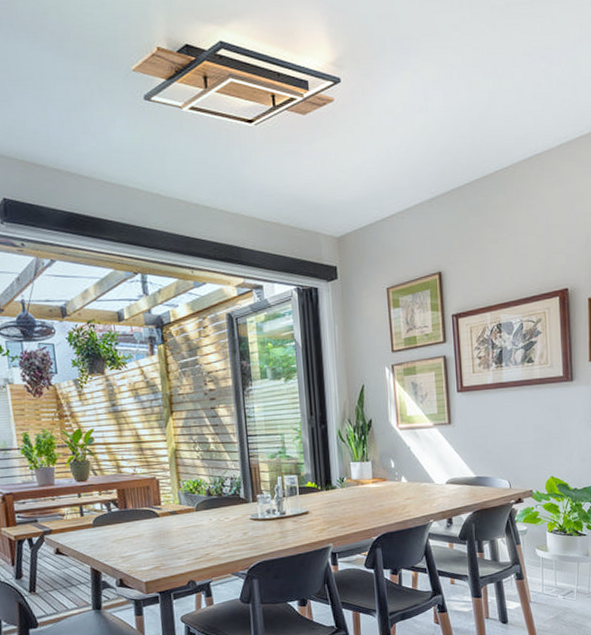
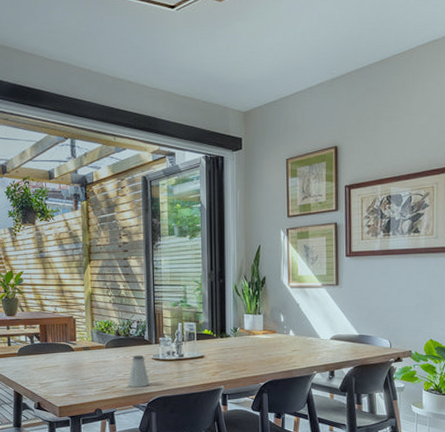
saltshaker: none [224,515,249,553] -> present [129,354,149,387]

